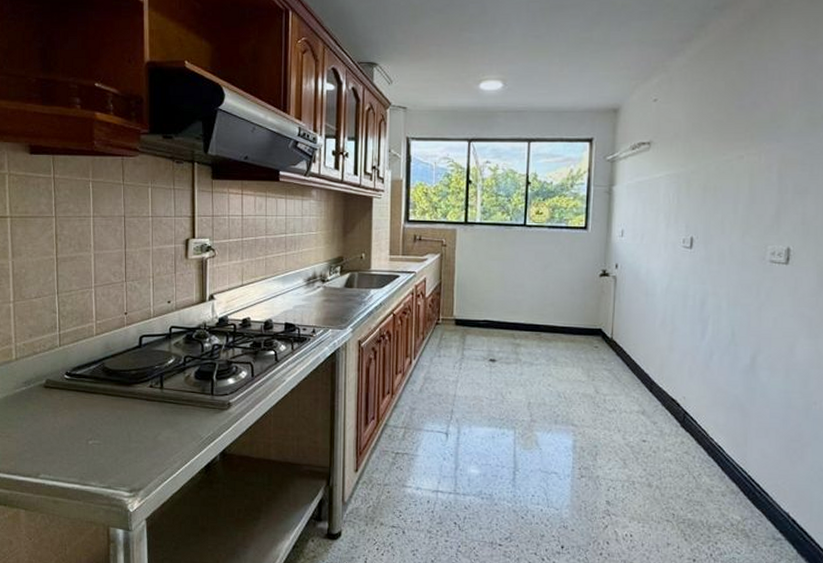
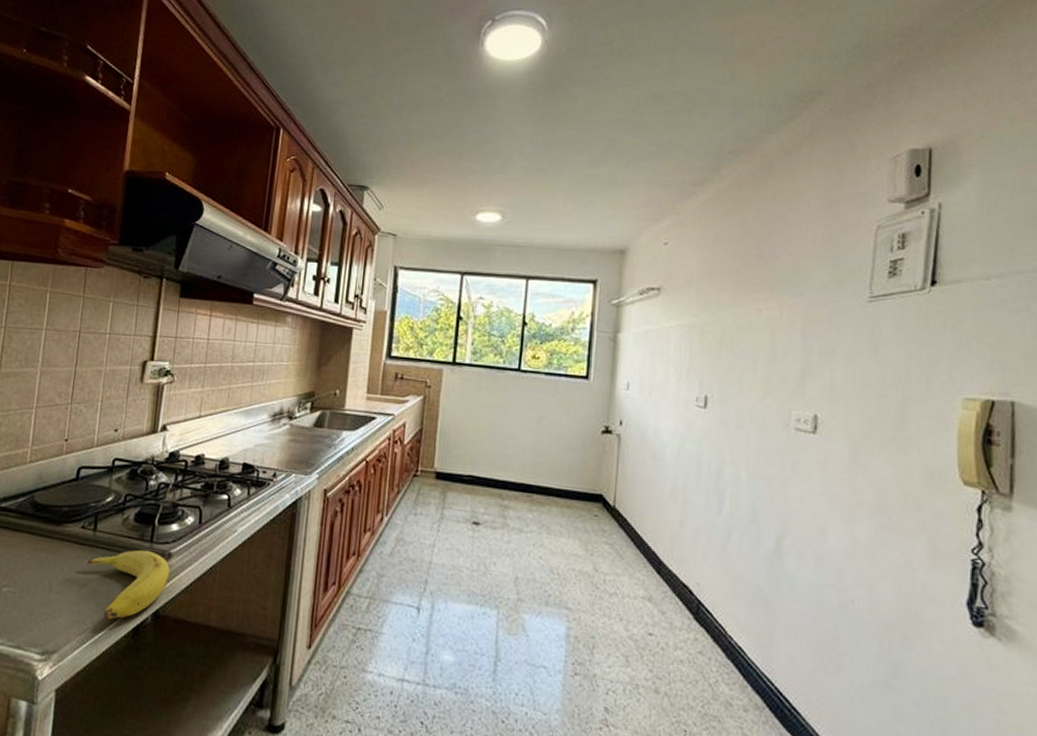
fruit: none [155,401,231,460] -> present [83,550,170,619]

